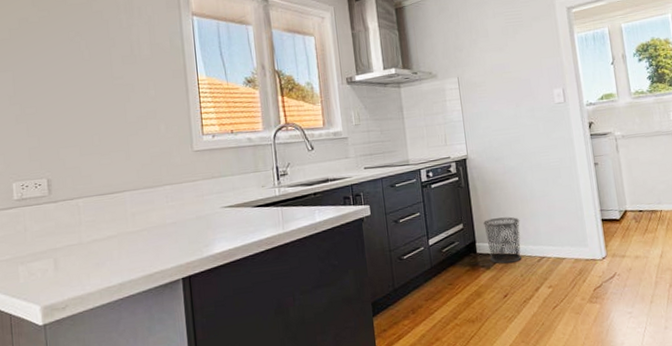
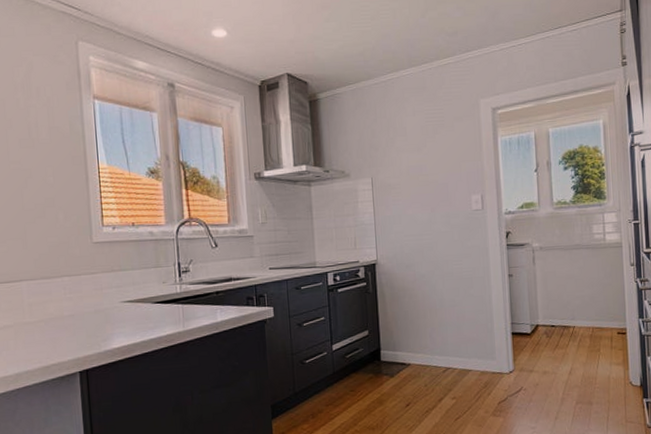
trash can: present [483,217,522,264] -> none [390,325,428,373]

